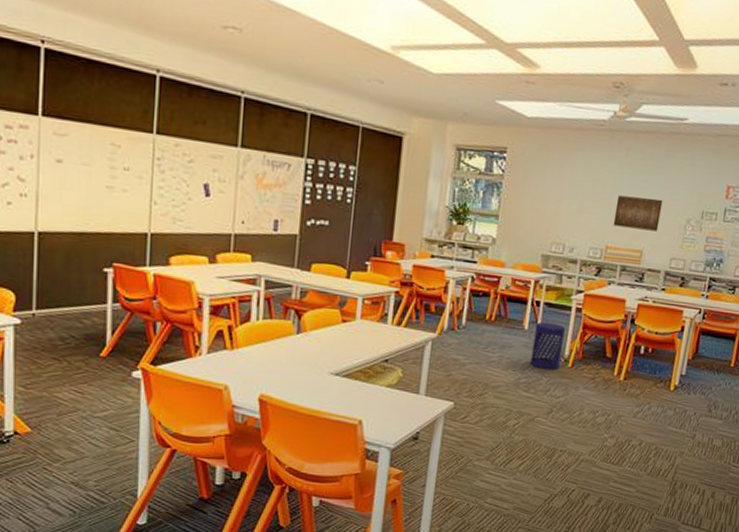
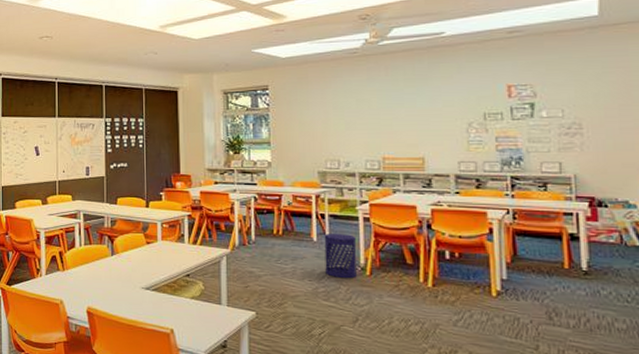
wall art: present [613,195,663,231] -> none [385,108,437,138]

